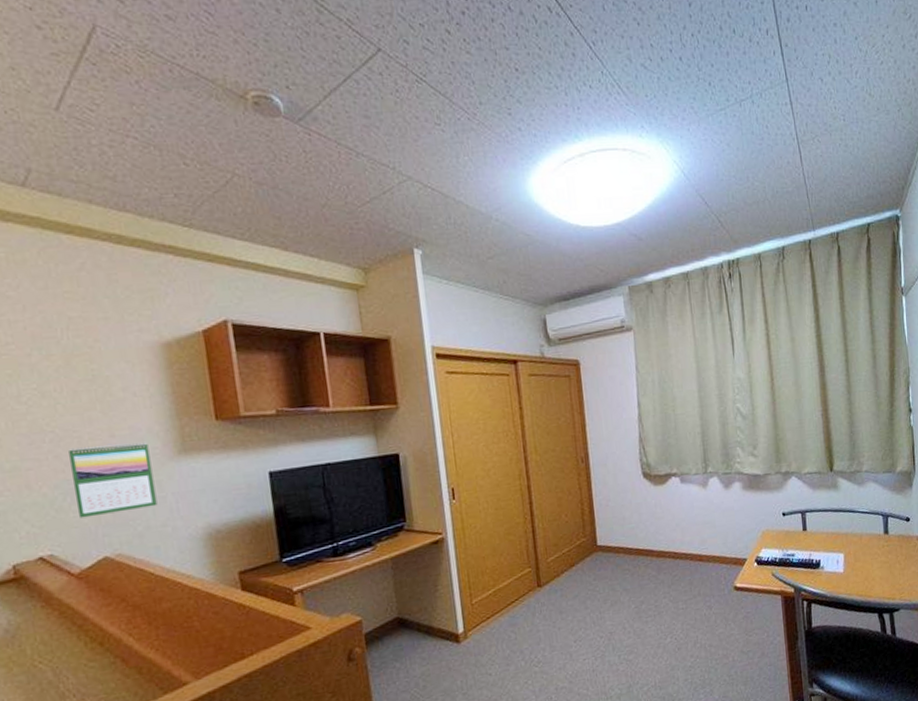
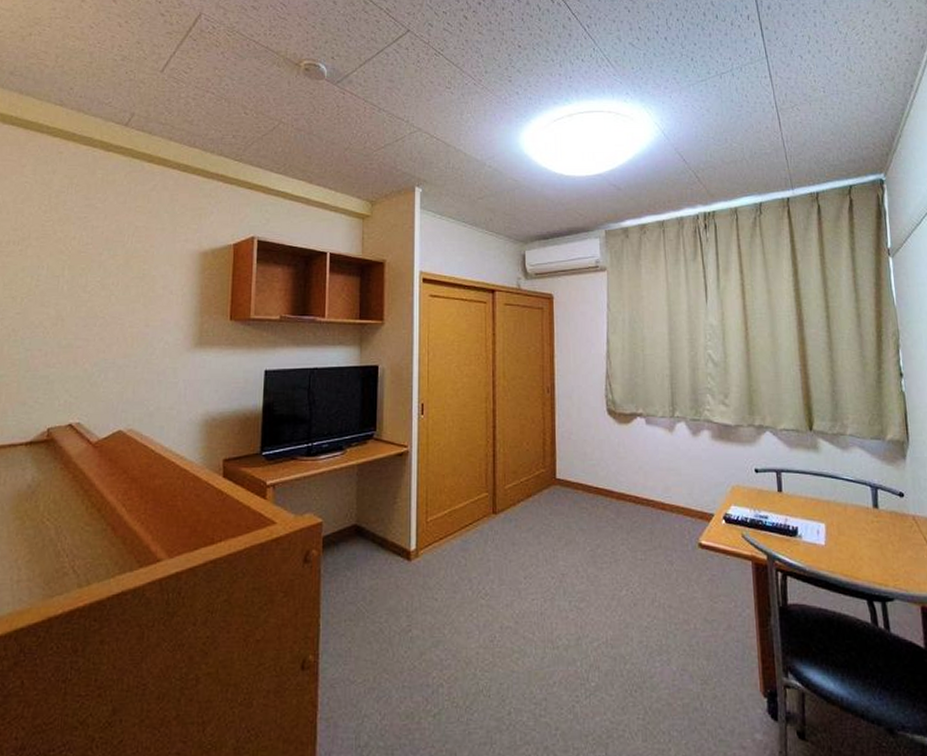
calendar: present [69,442,157,518] -> none [106,332,173,394]

